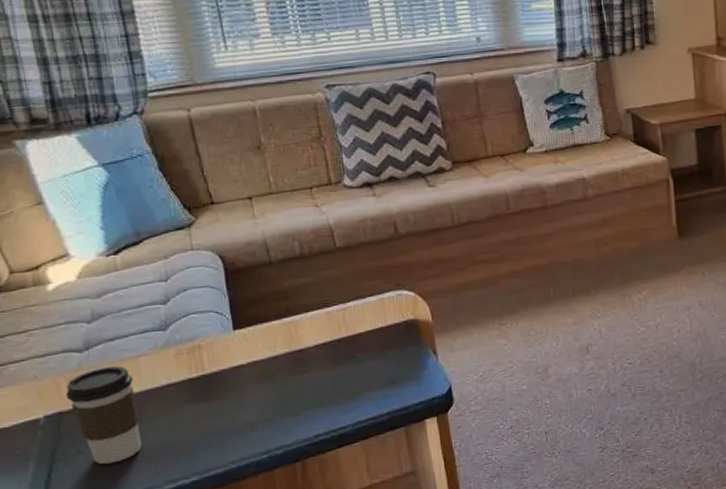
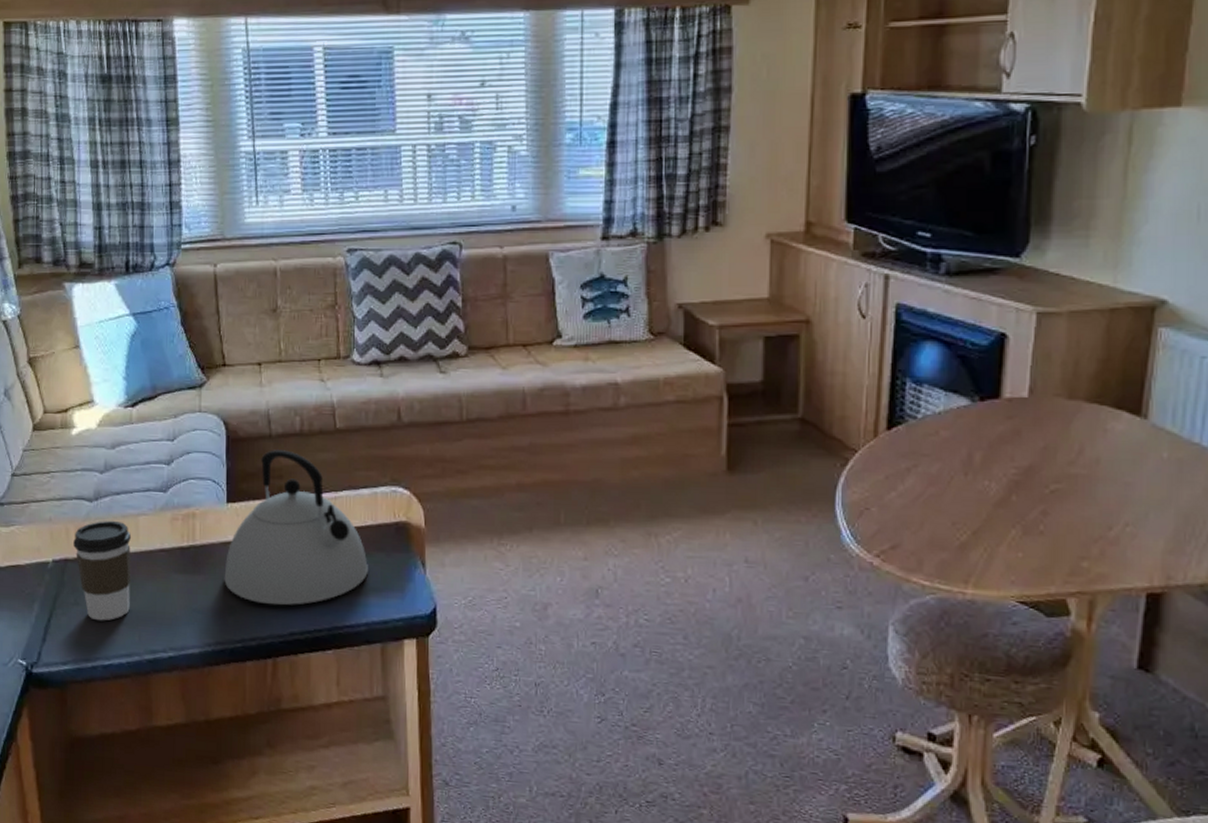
kettle: none [240,273,384,415] -> present [224,450,368,606]

